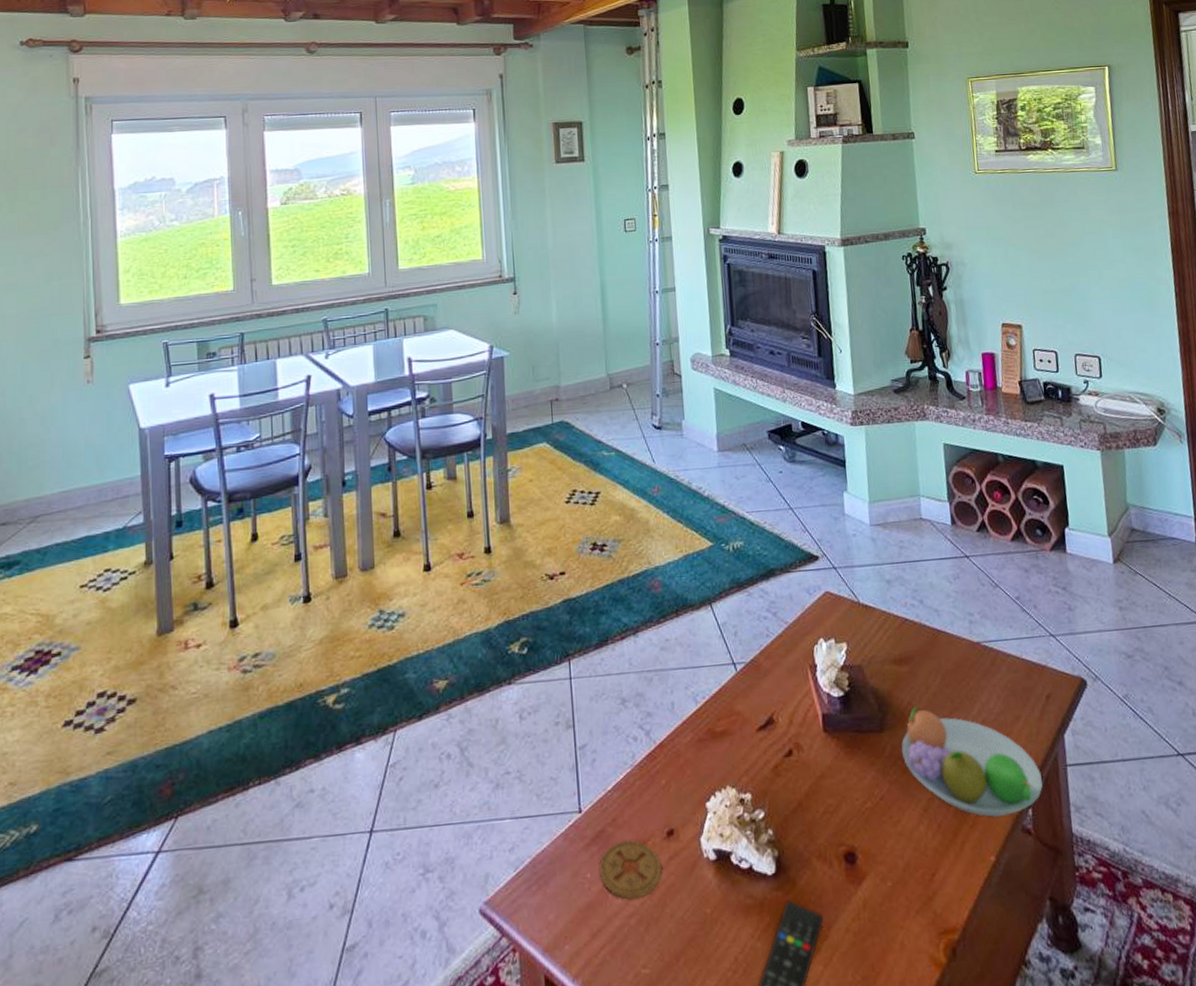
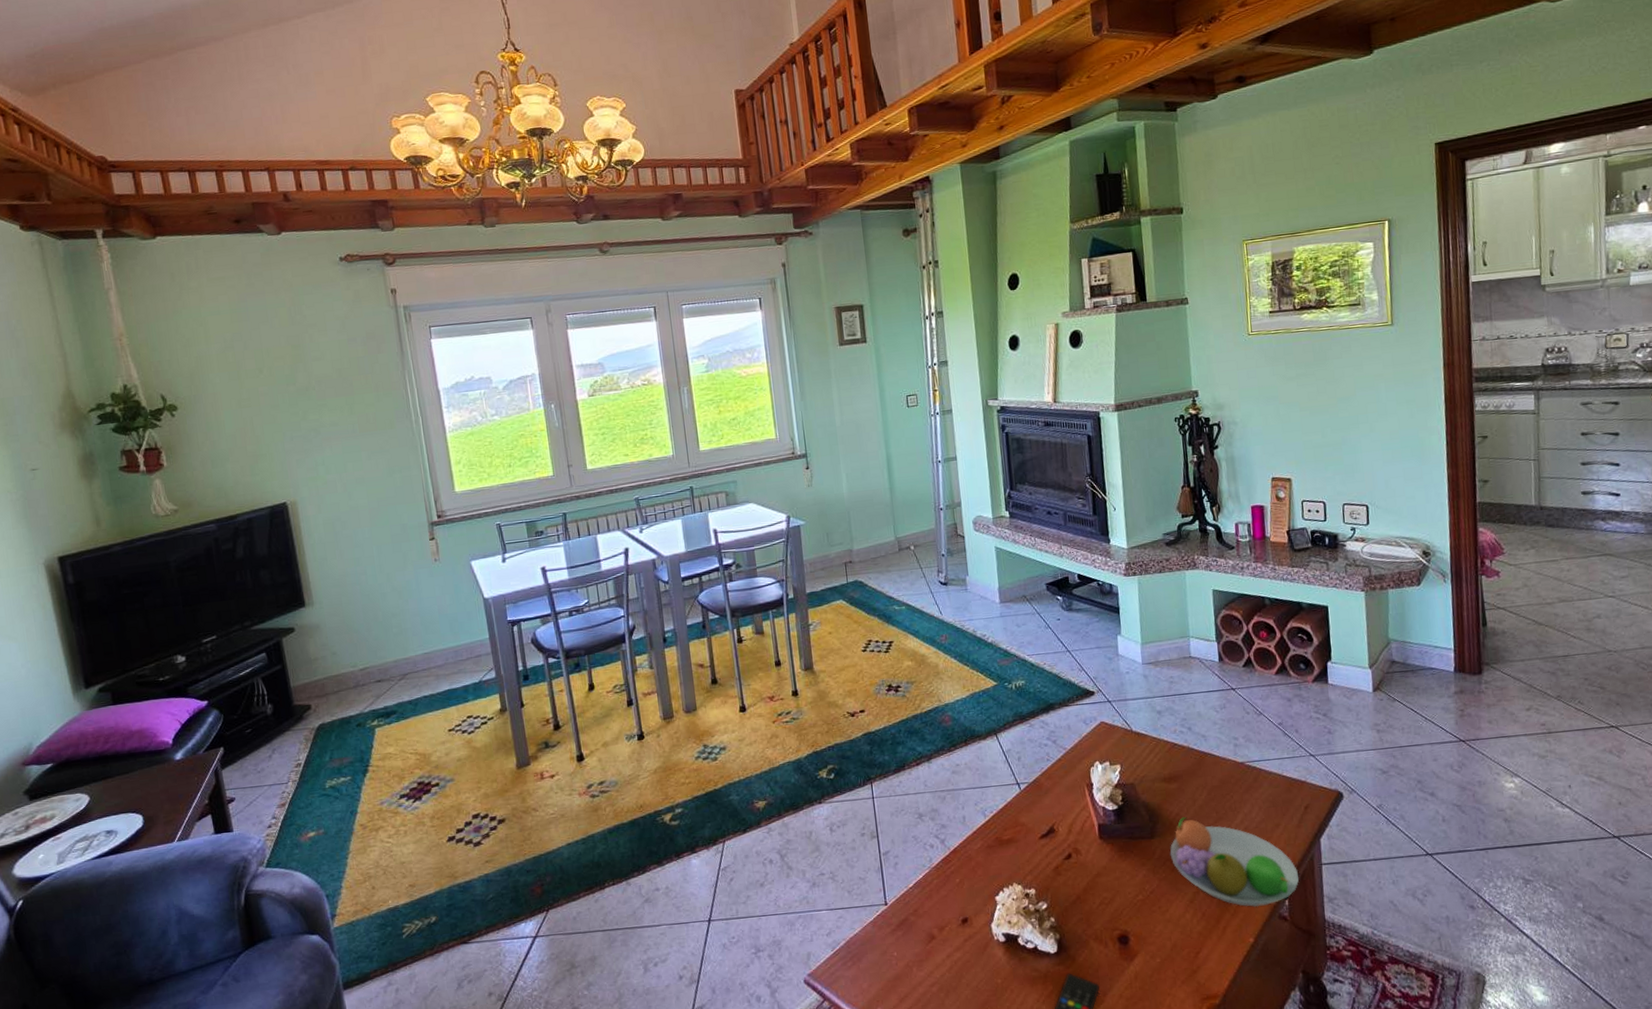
coaster: present [599,840,662,900] -> none [904,926,958,973]

